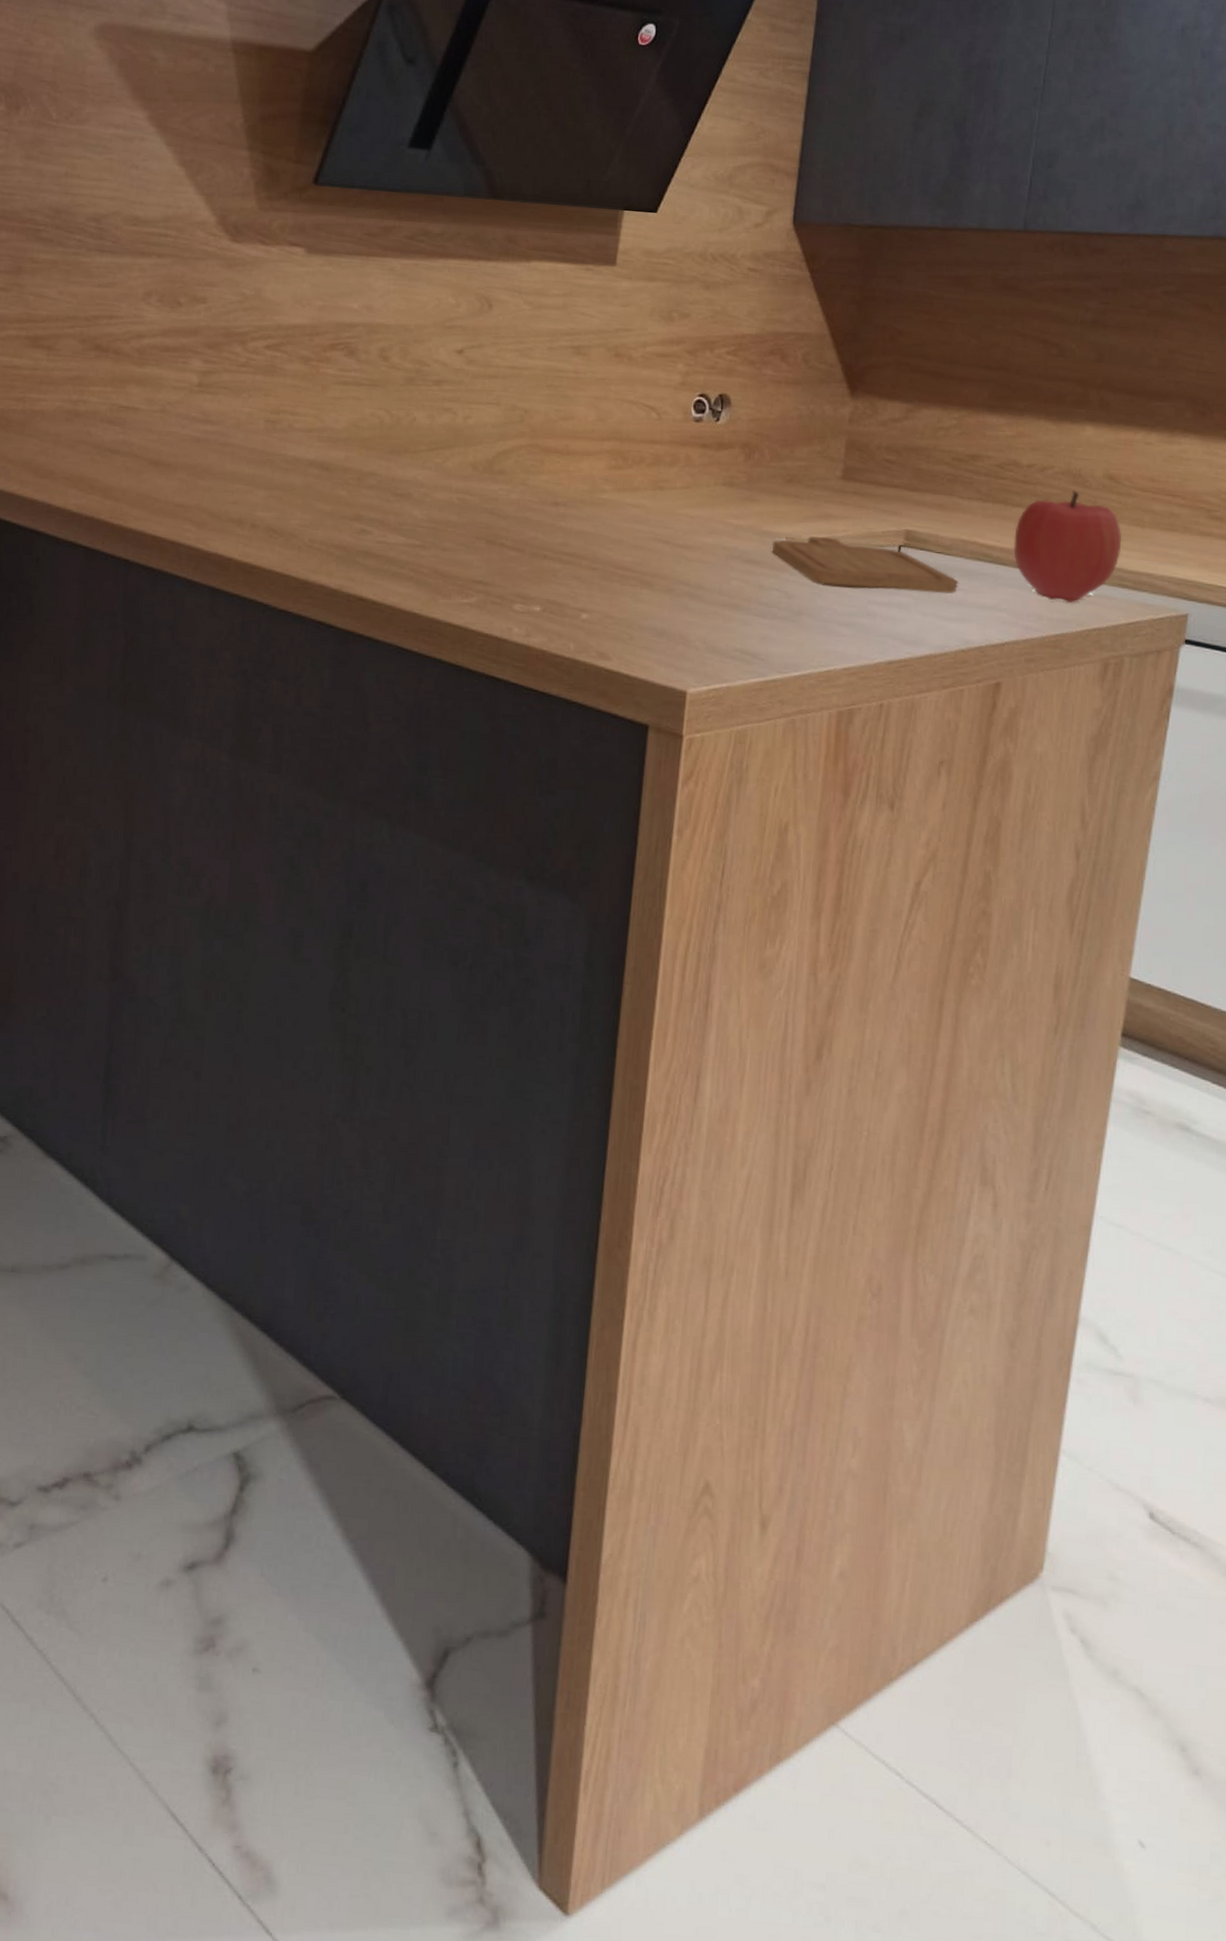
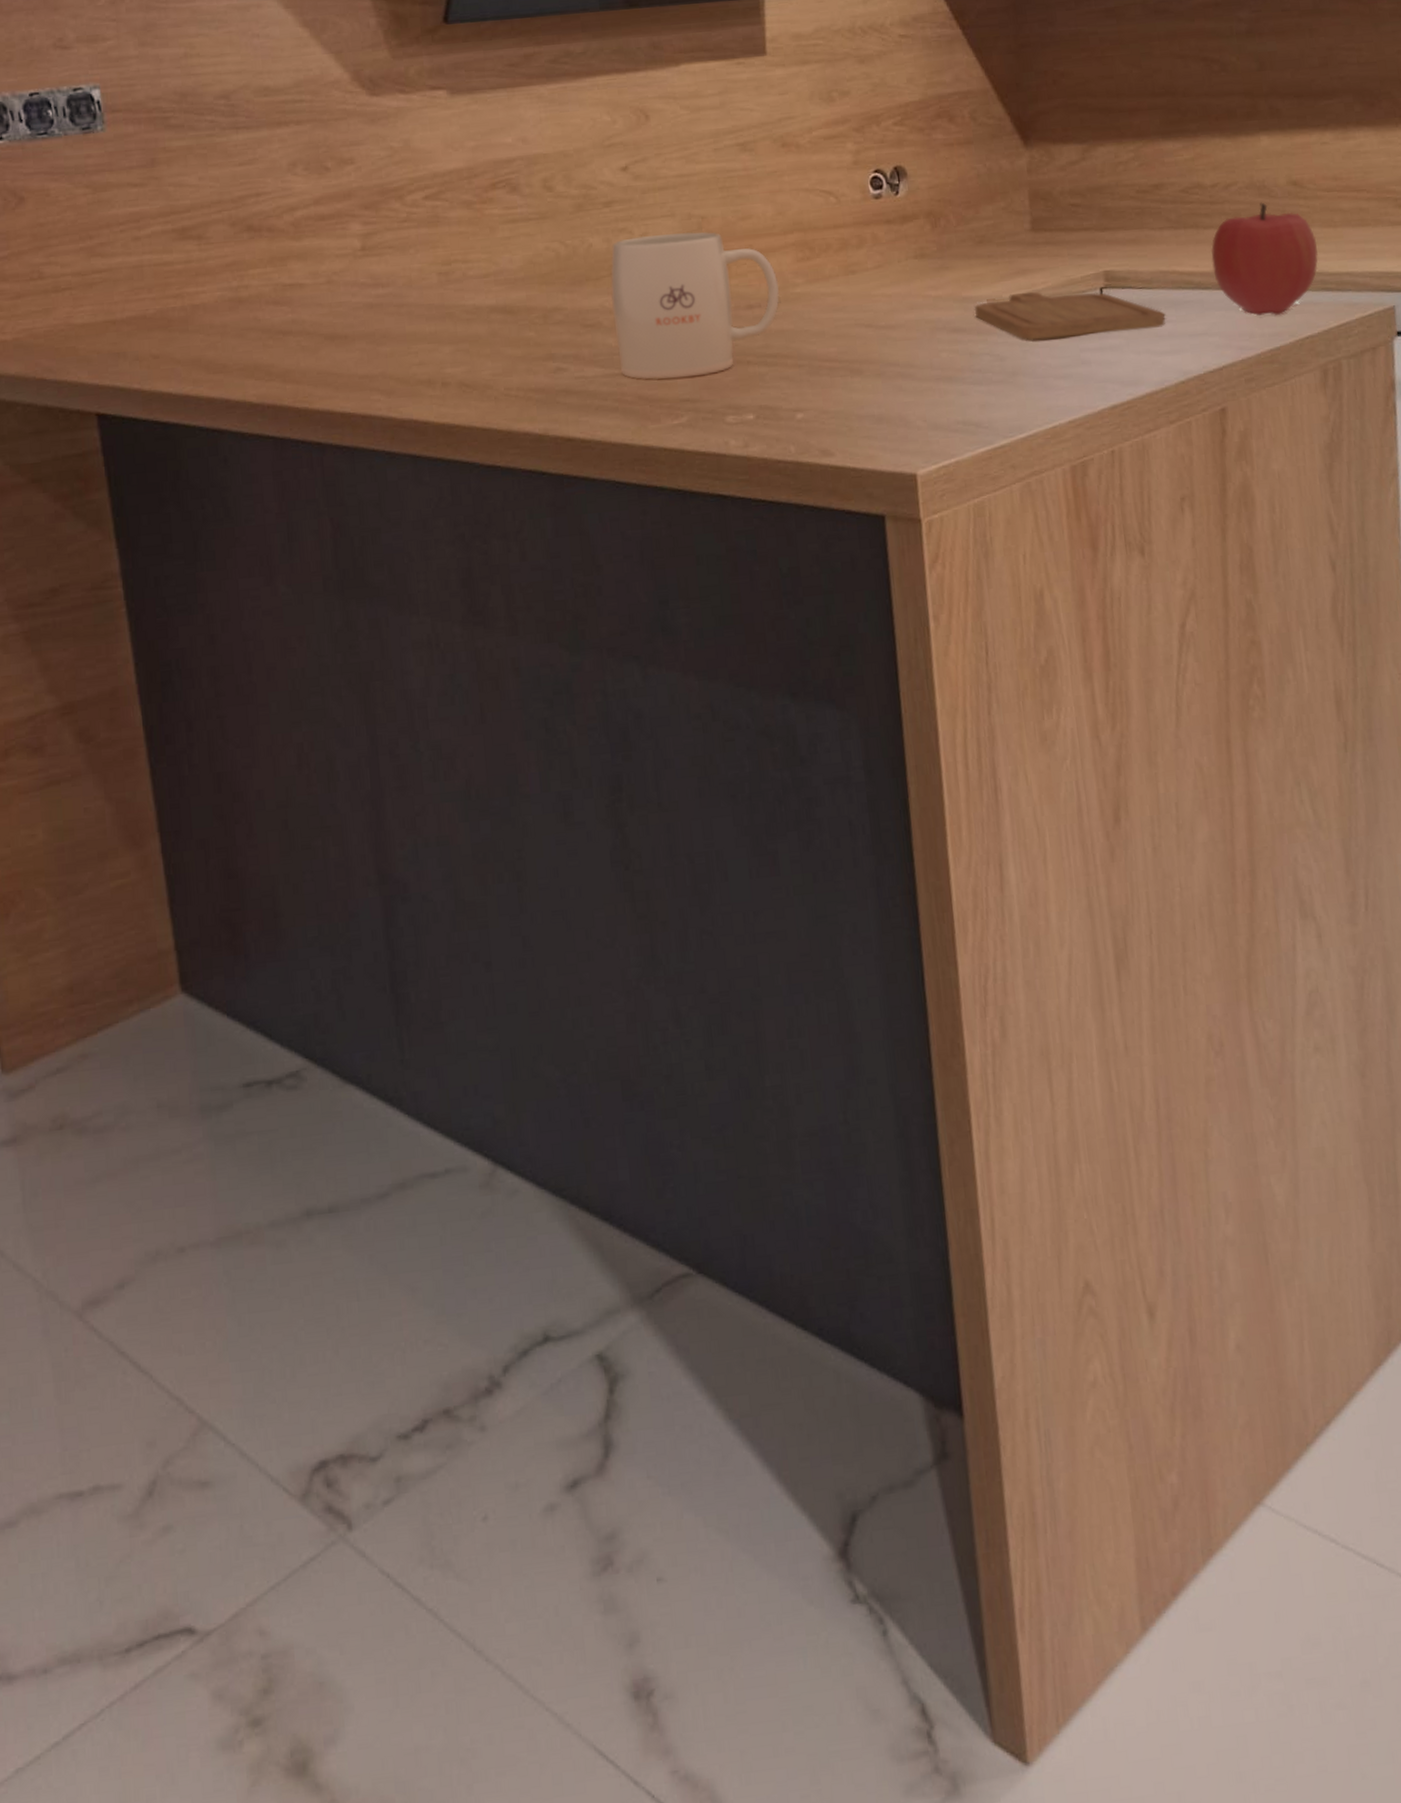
mug: none [422,418,588,561] -> present [610,231,780,380]

